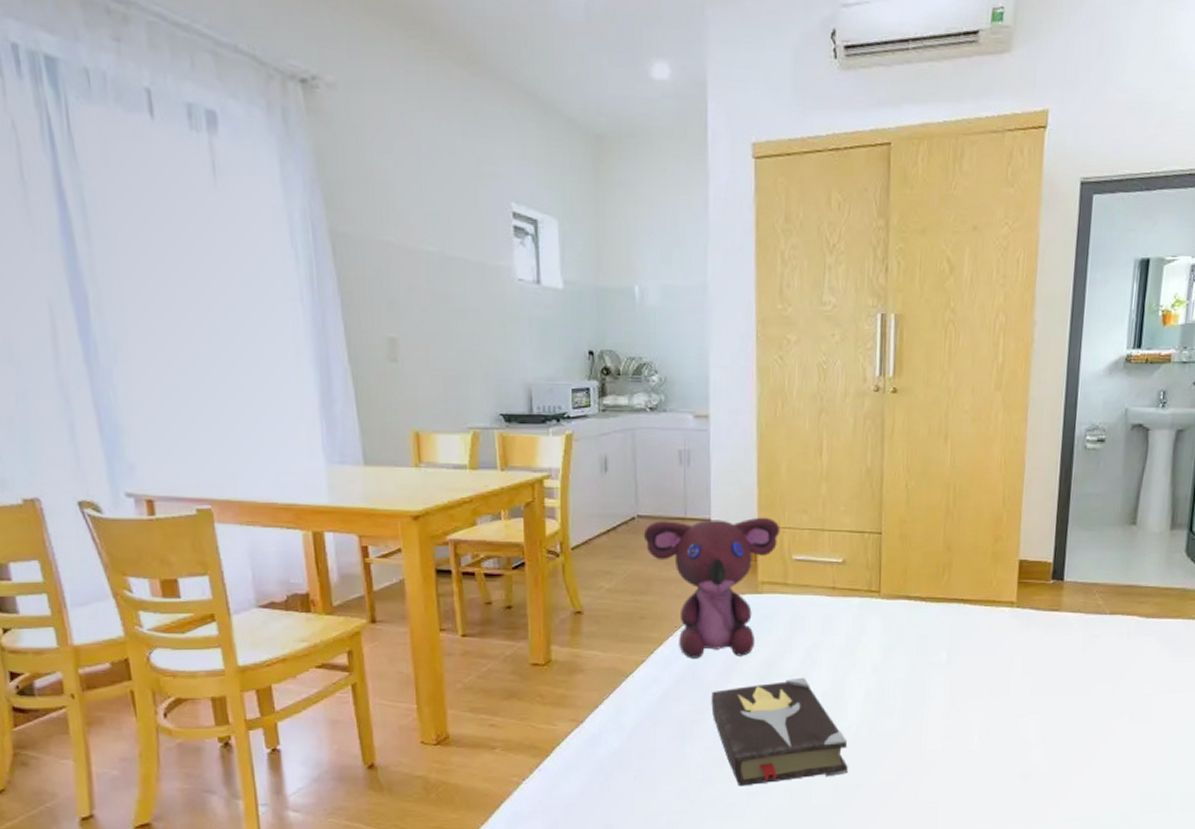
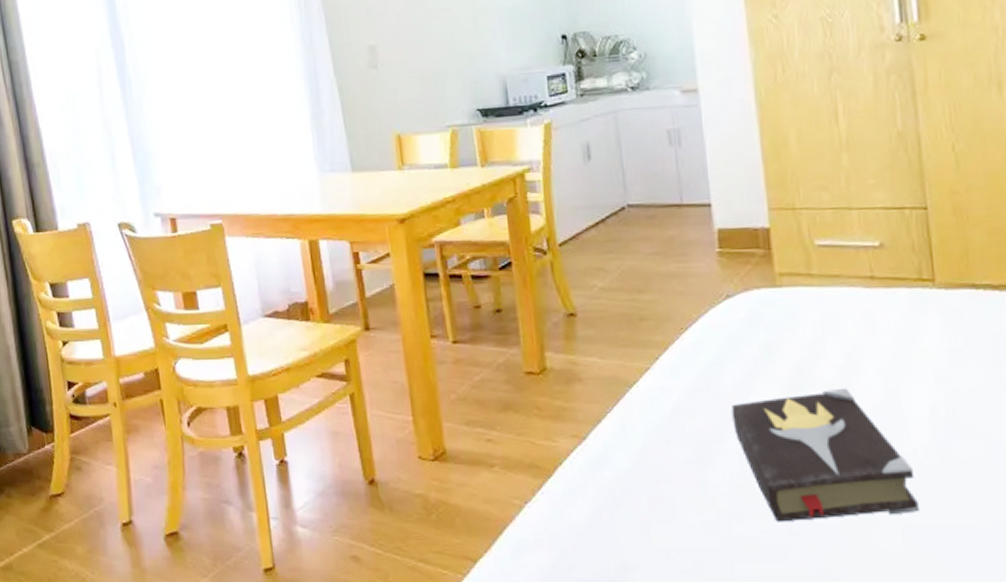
teddy bear: present [643,517,780,658] -> none [635,197,796,365]

